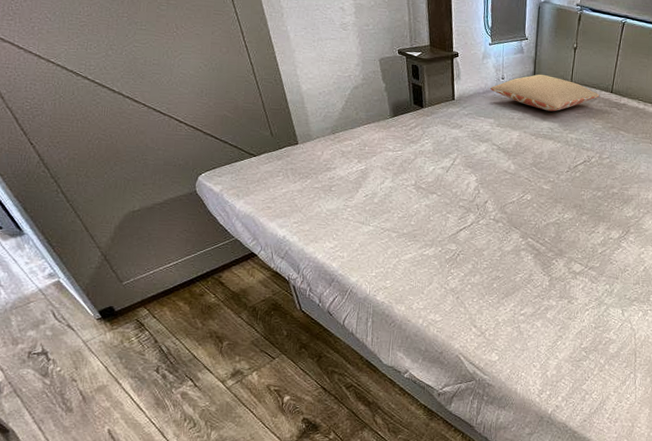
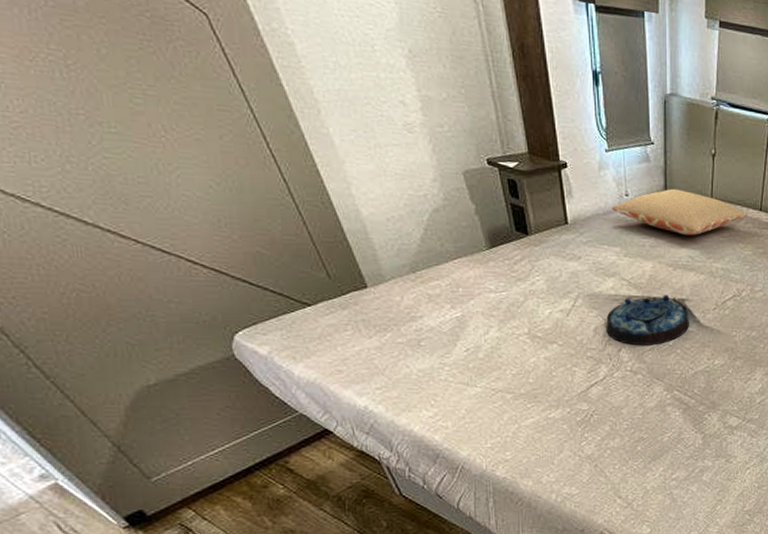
serving tray: none [477,158,546,199] -> present [606,294,689,345]

